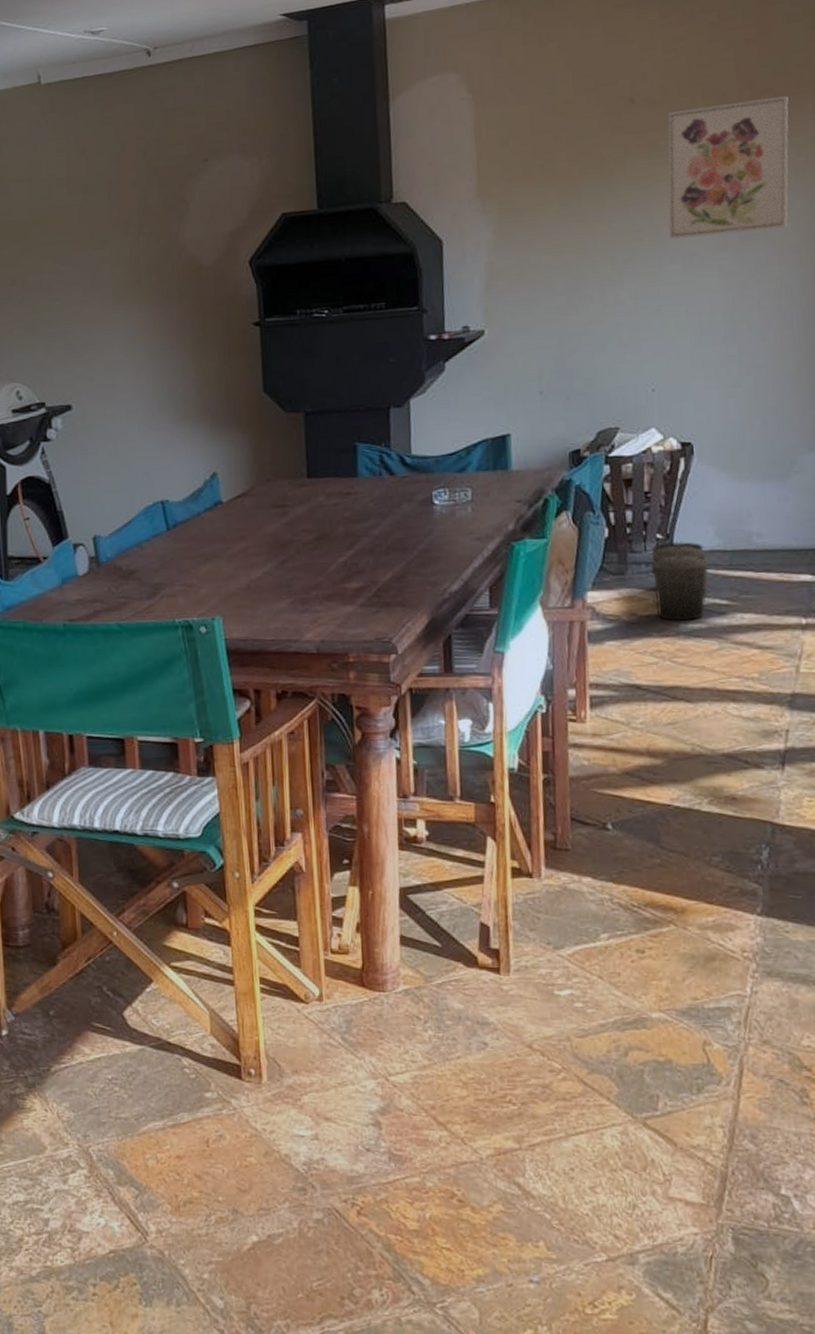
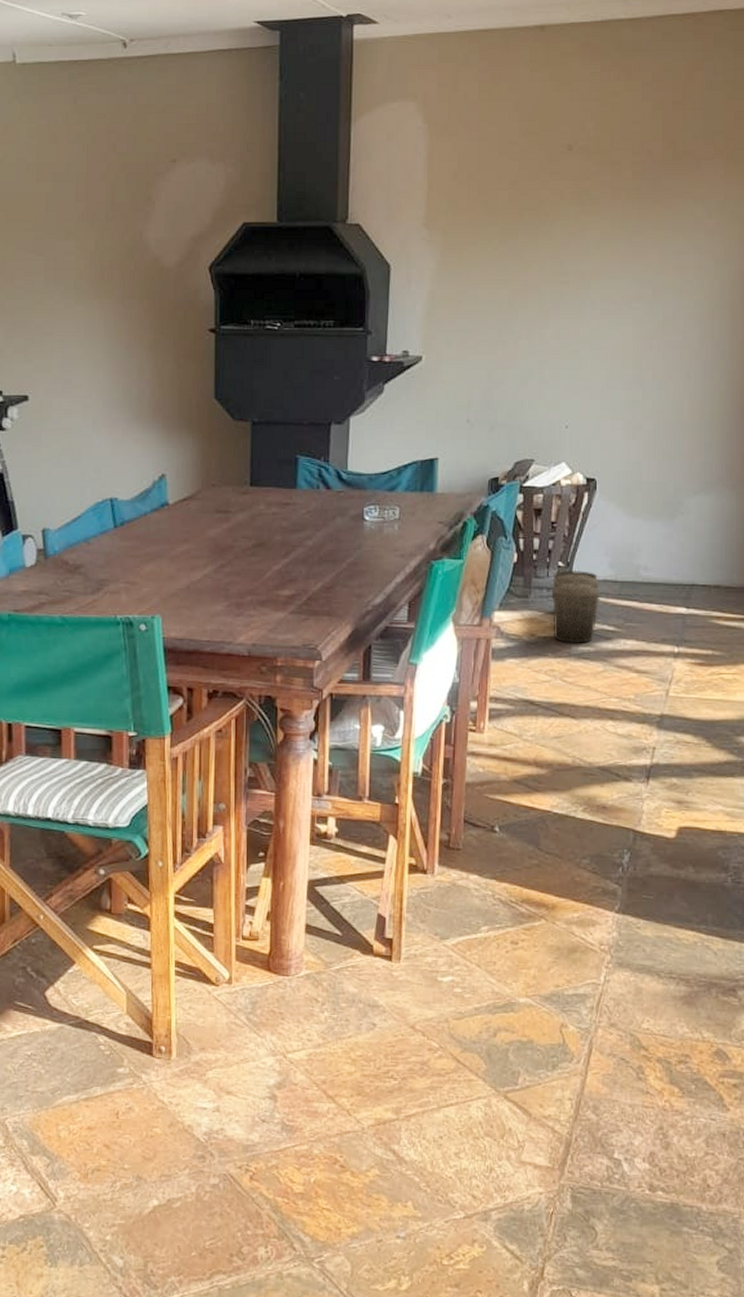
wall art: present [668,95,789,239] -> none [592,159,705,286]

